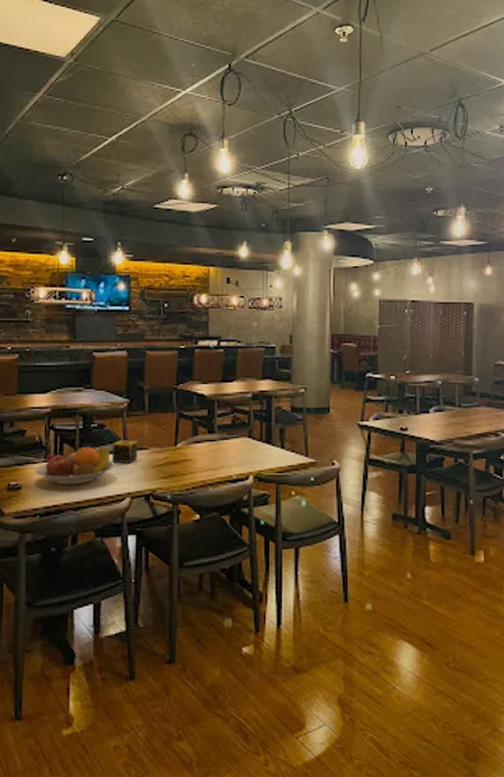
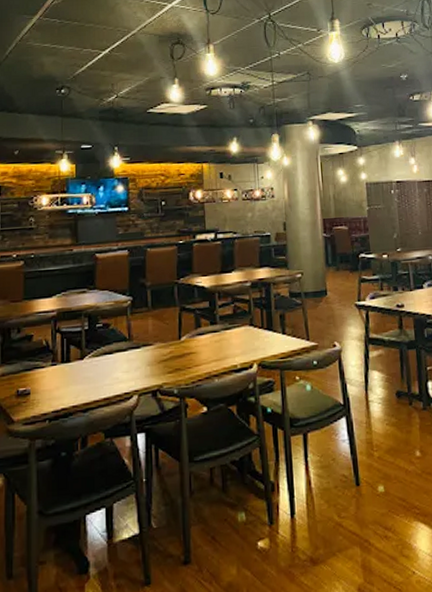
fruit bowl: present [34,445,115,486] -> none [42,344,121,388]
candle: present [111,440,138,463] -> none [117,337,143,362]

